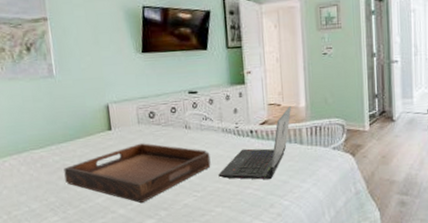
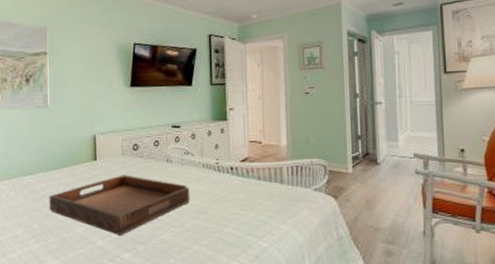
laptop computer: present [218,106,292,180] -> none [197,144,273,219]

